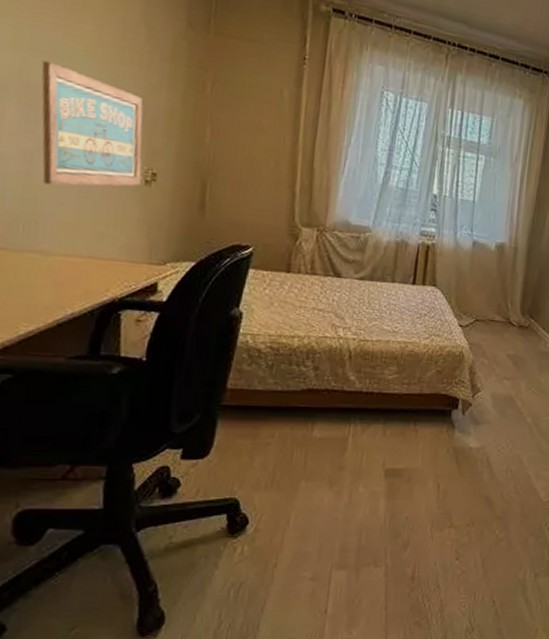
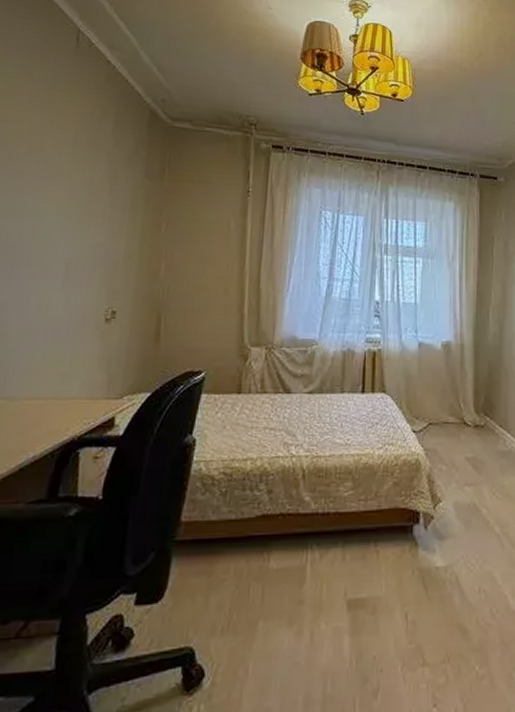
wall art: present [41,60,144,187] -> none [14,223,106,333]

